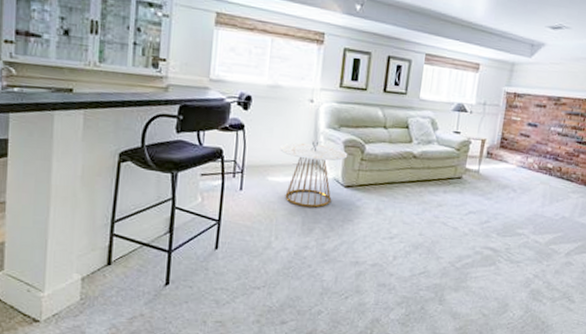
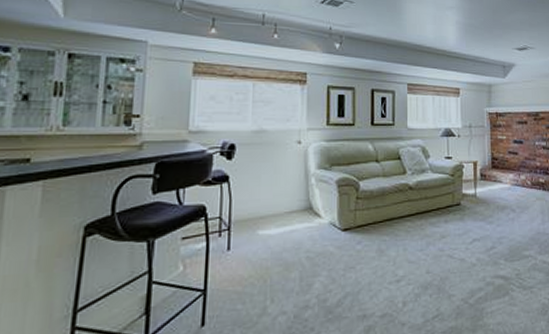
side table: present [280,139,348,208] -> none [269,183,342,260]

